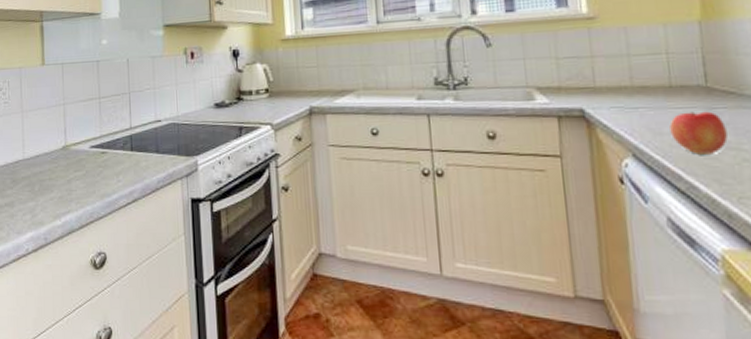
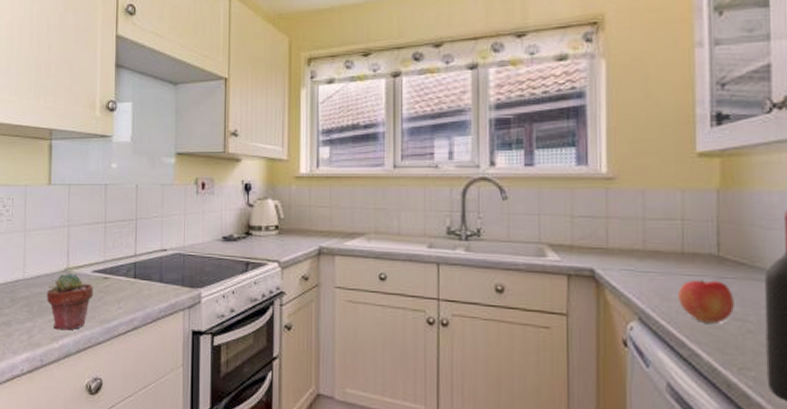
potted succulent: none [46,149,93,207] -> present [46,272,94,331]

